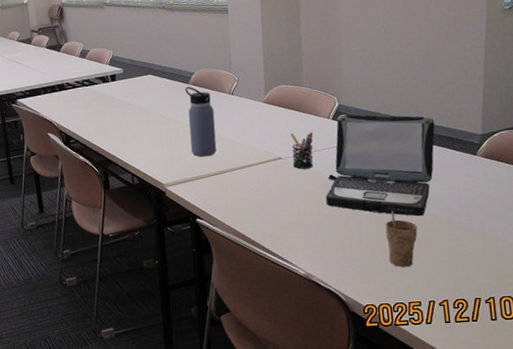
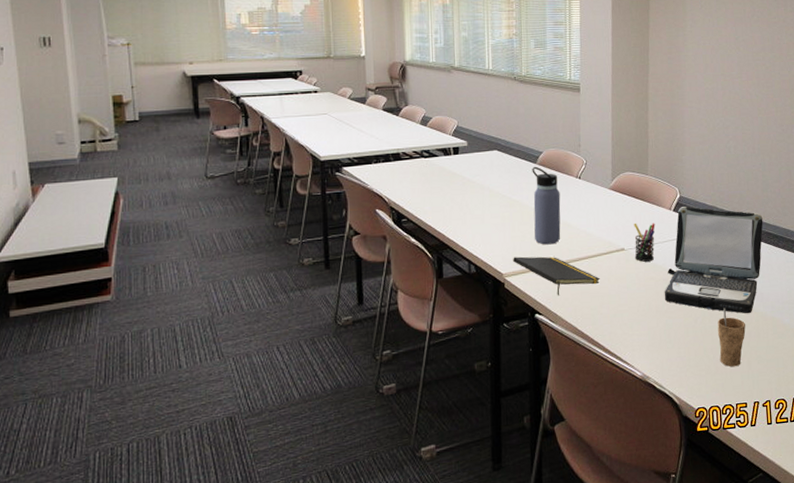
notepad: none [172,167,258,202] -> present [513,256,600,296]

